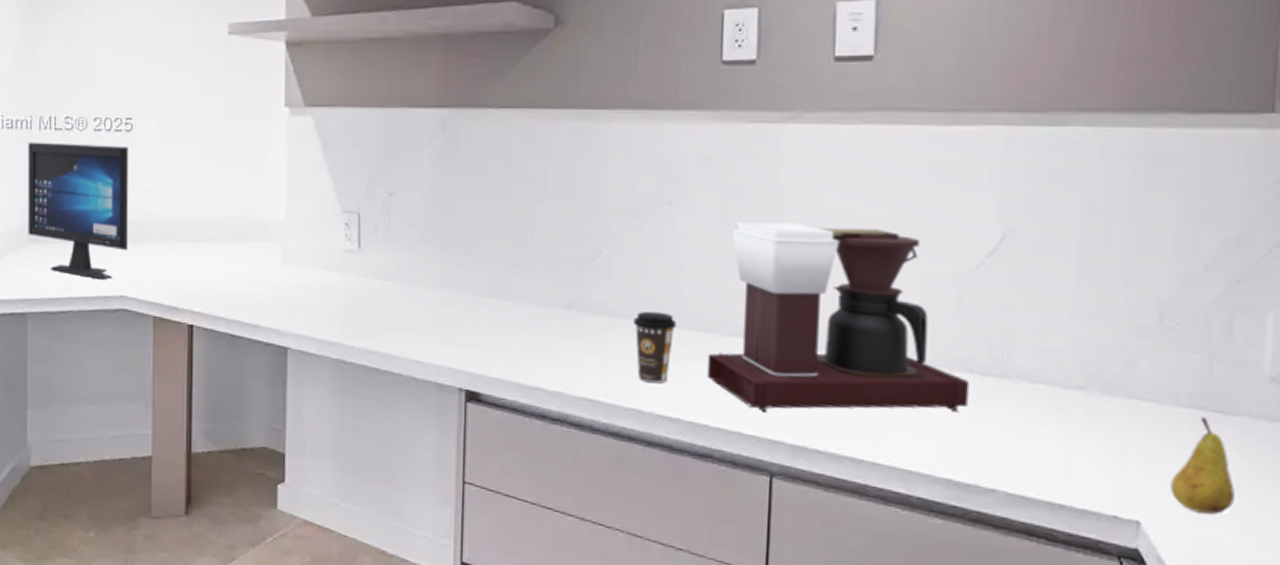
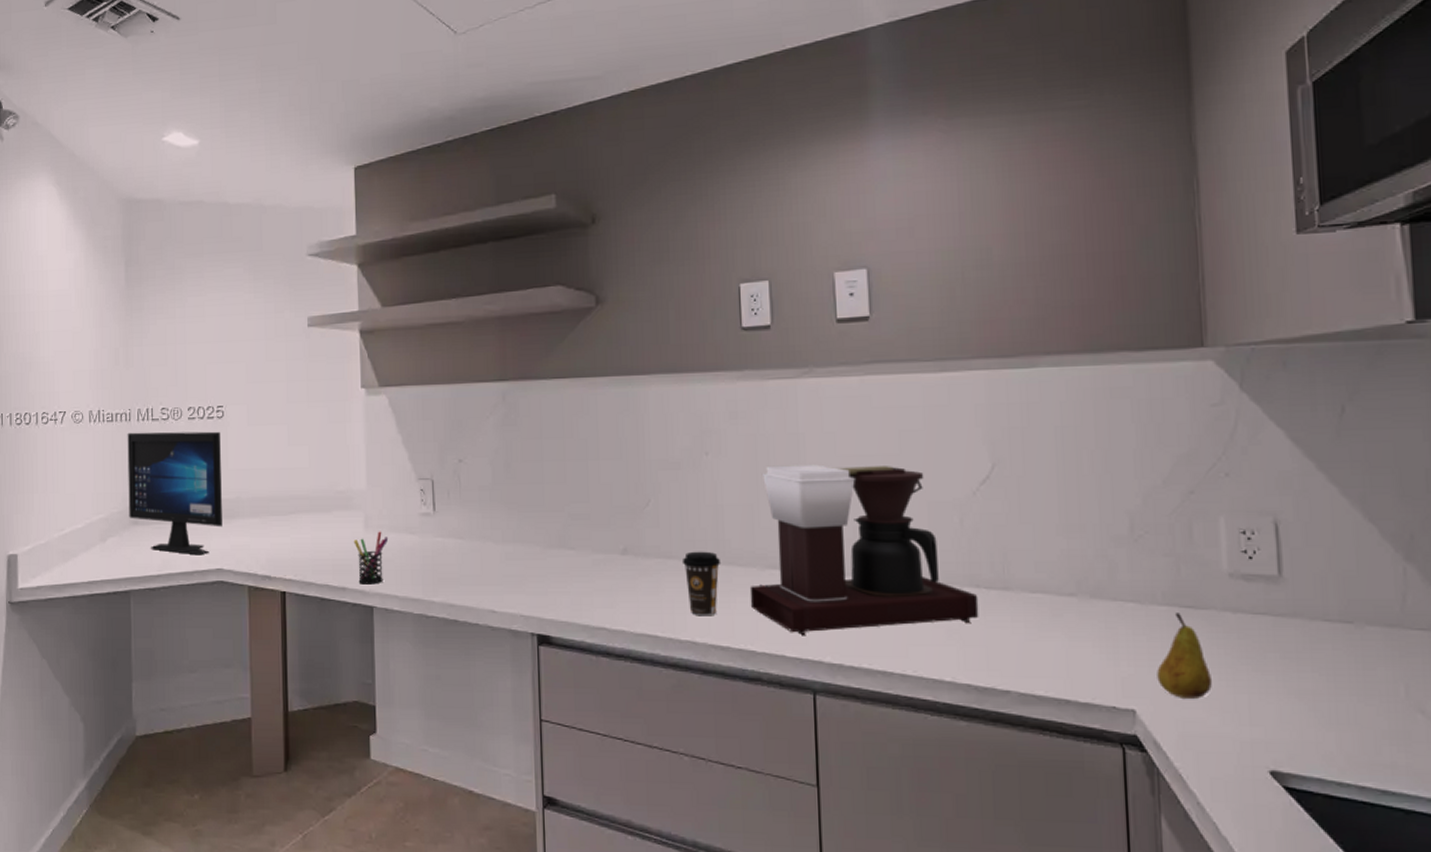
pen holder: none [269,266,308,324] -> present [353,531,389,584]

